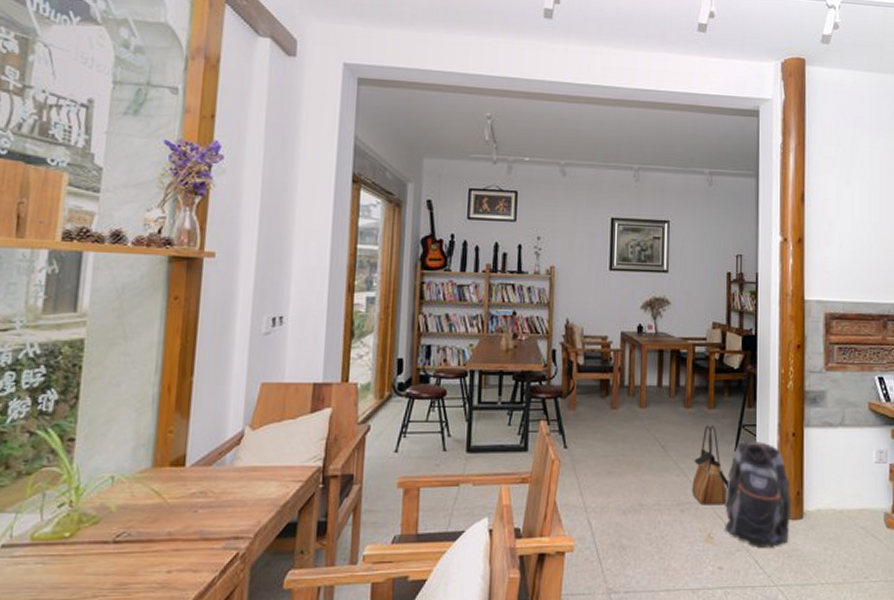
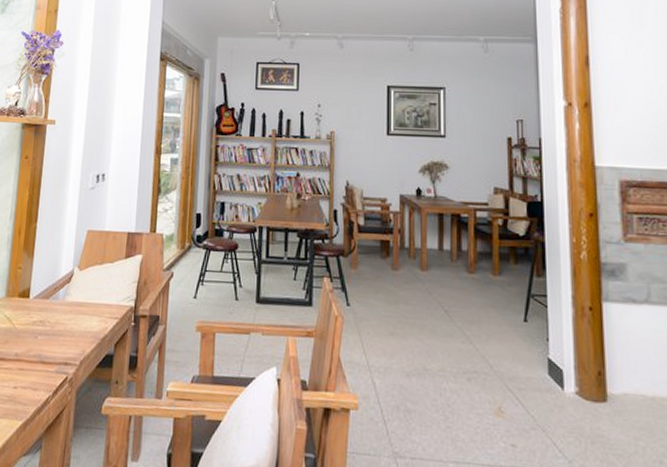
tote bag: present [692,425,728,505] -> none [479,292,519,378]
backpack: present [725,440,792,547] -> none [515,311,593,430]

